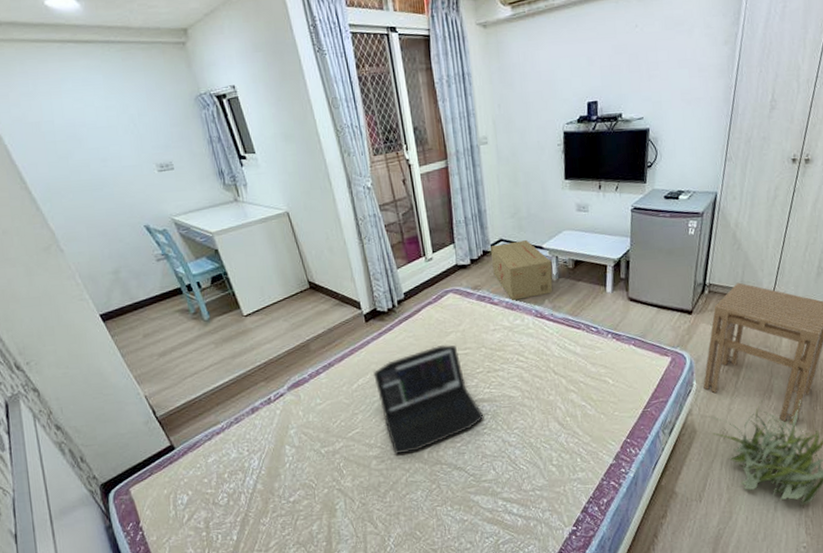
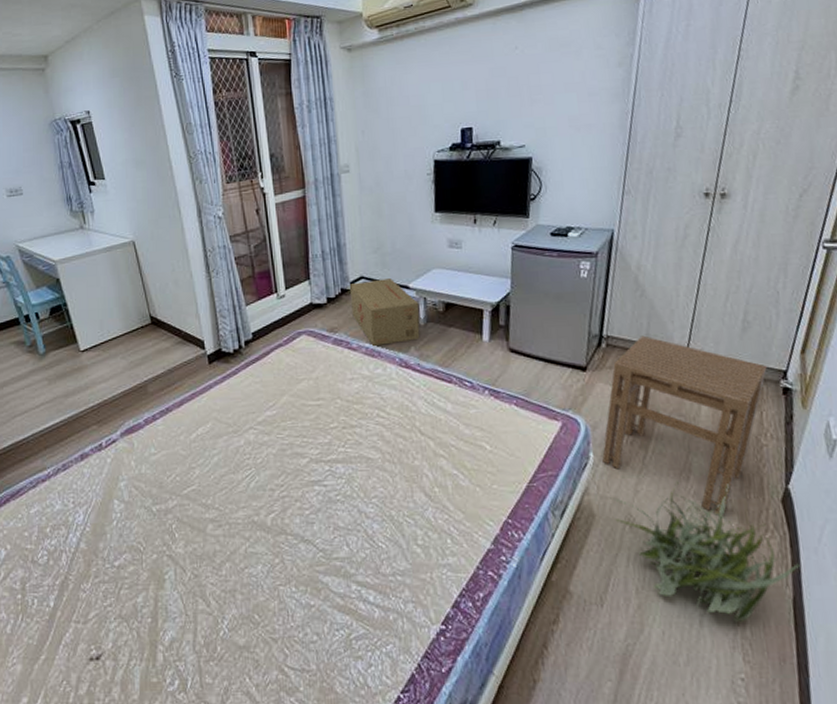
laptop: present [373,344,484,455] -> none [214,393,338,519]

